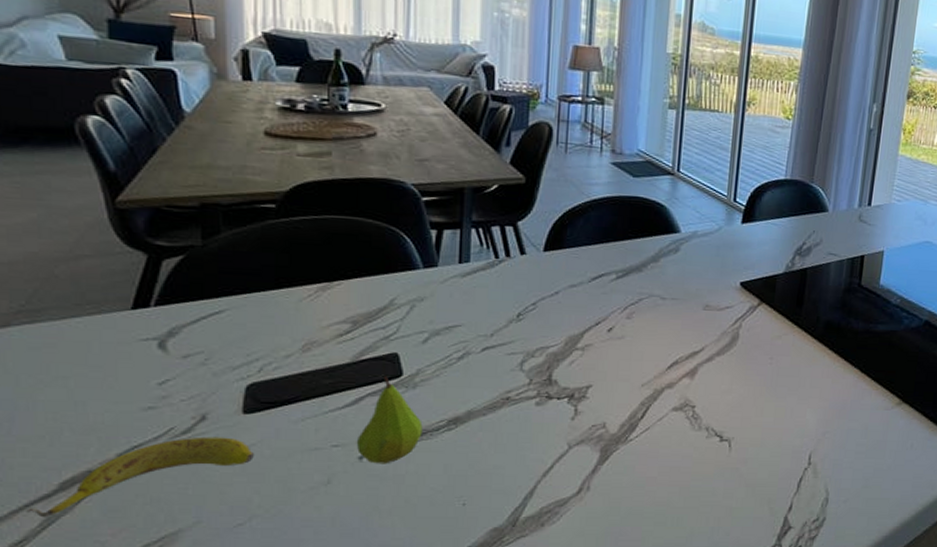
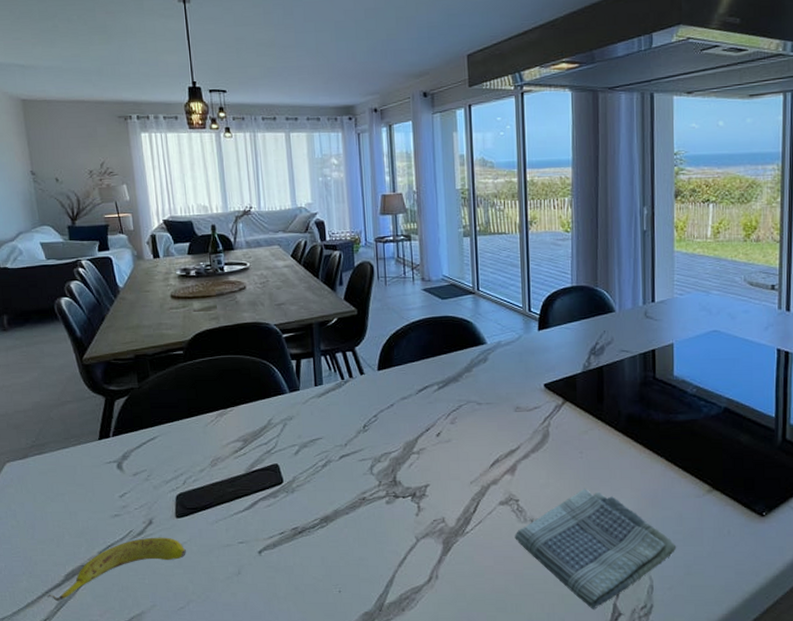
fruit: present [356,376,423,464] -> none [255,483,303,557]
dish towel: none [685,396,858,523] -> present [515,488,677,609]

